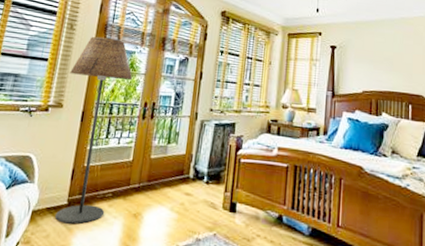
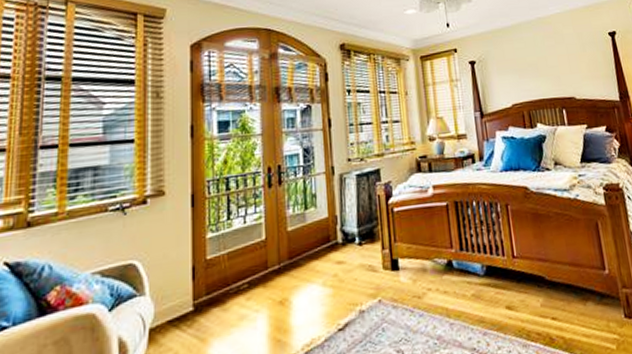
floor lamp: present [54,36,133,225] -> none [166,99,248,335]

